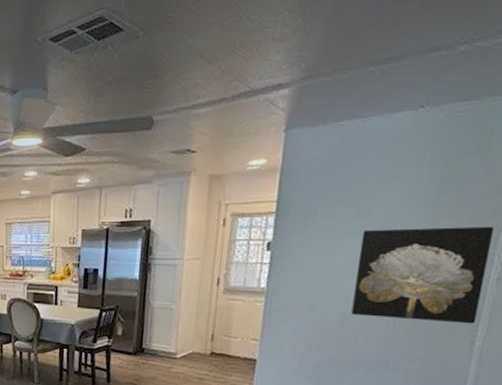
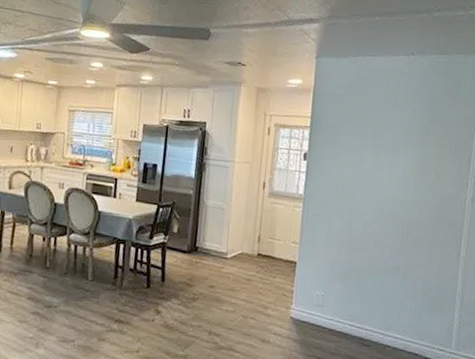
wall art: present [351,226,495,324] -> none [370,149,467,237]

